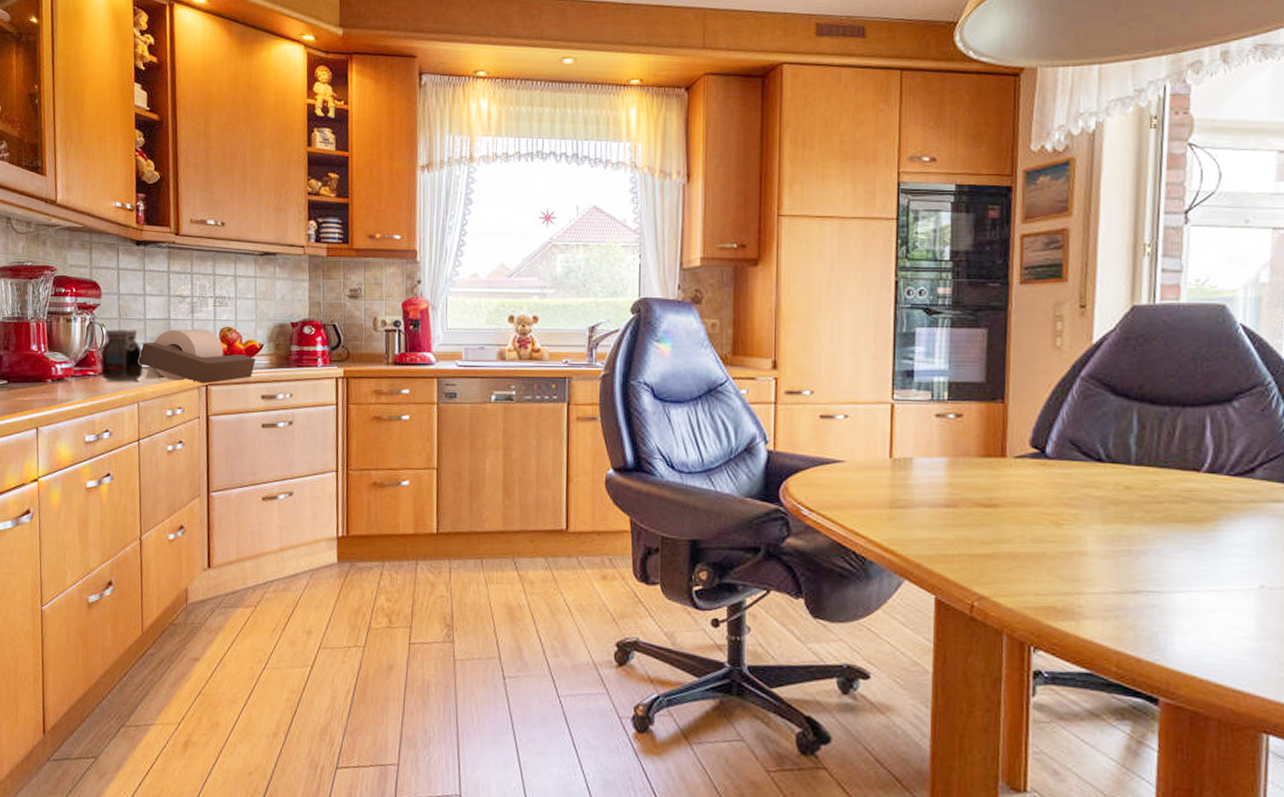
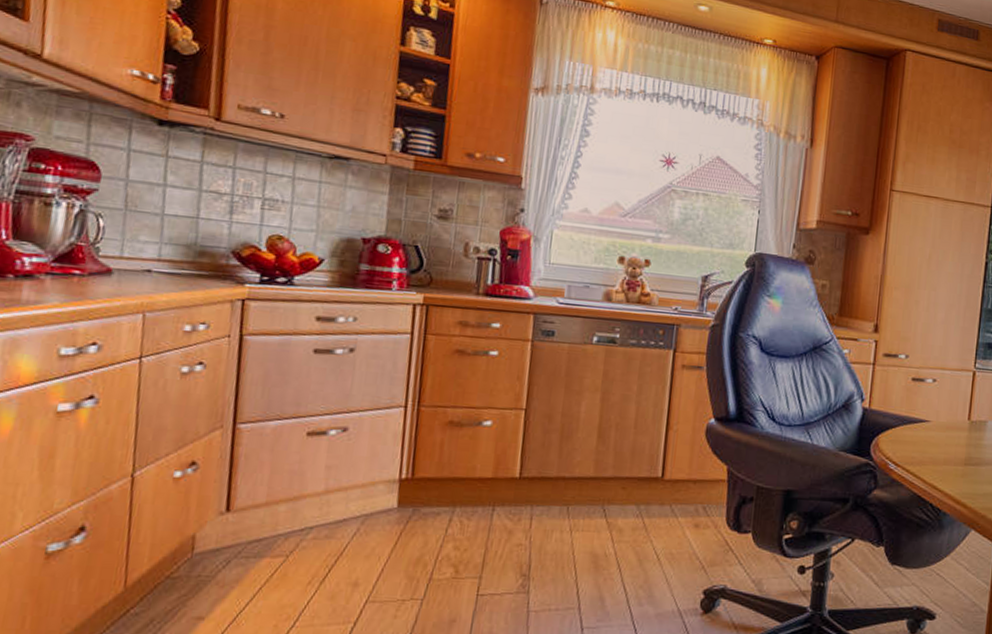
jar: present [100,328,144,383] -> none [91,221,156,288]
paper towel holder: present [138,329,256,384] -> none [148,230,312,298]

